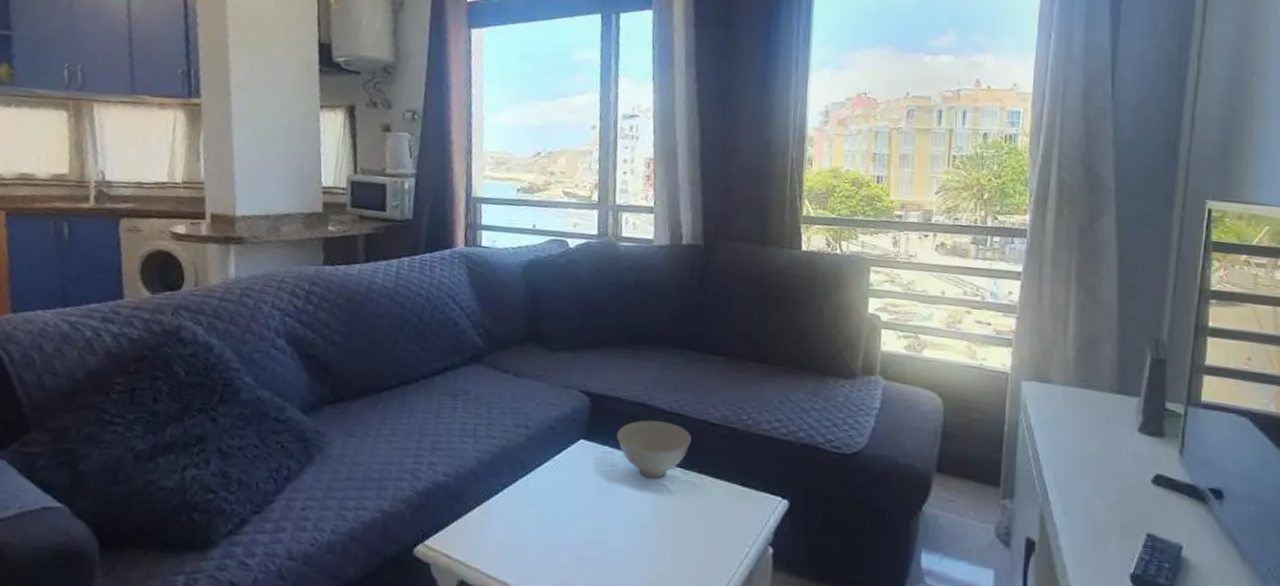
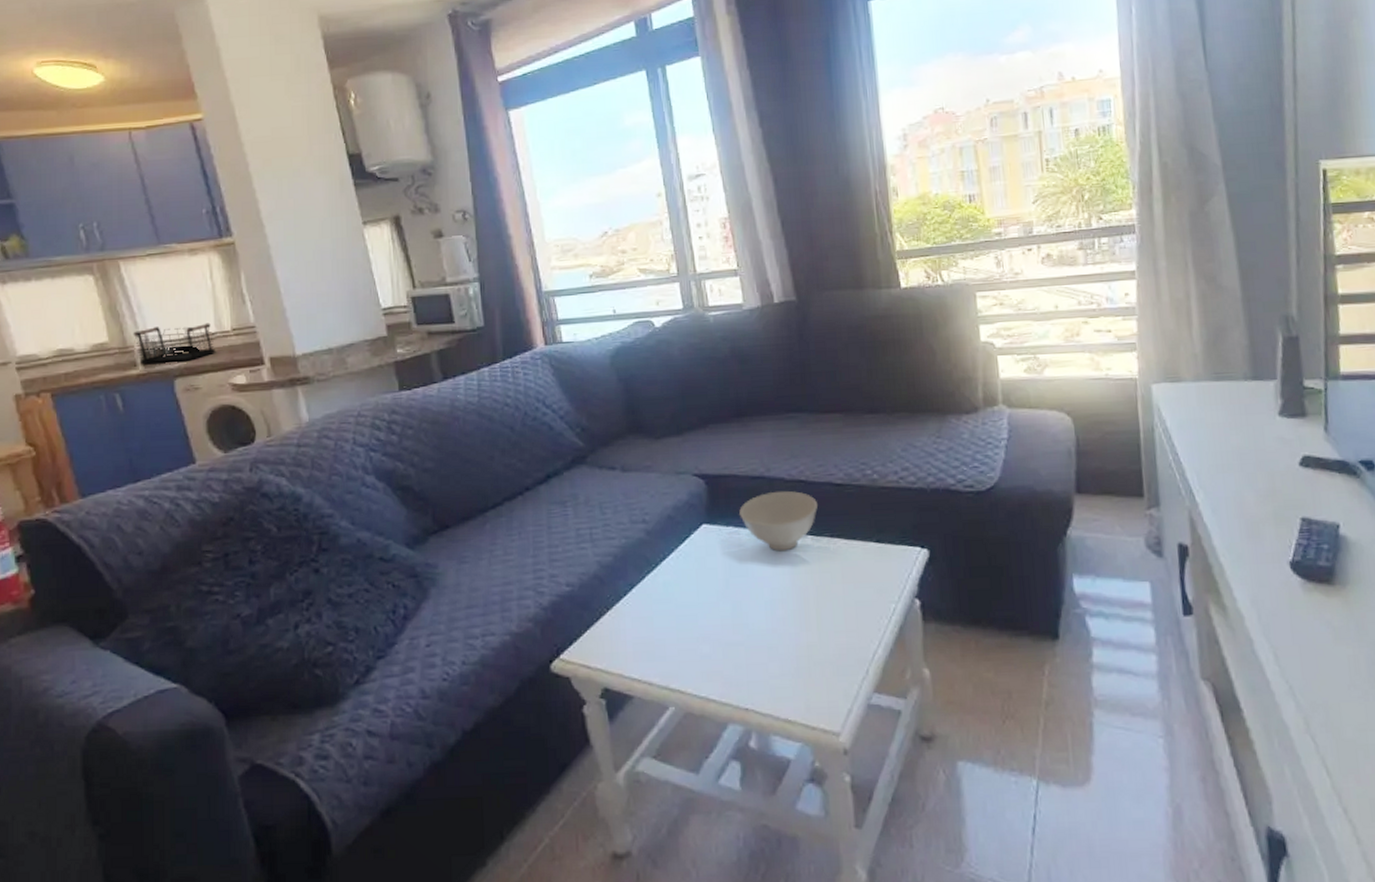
dish rack: none [91,167,164,205] -> present [133,322,216,365]

